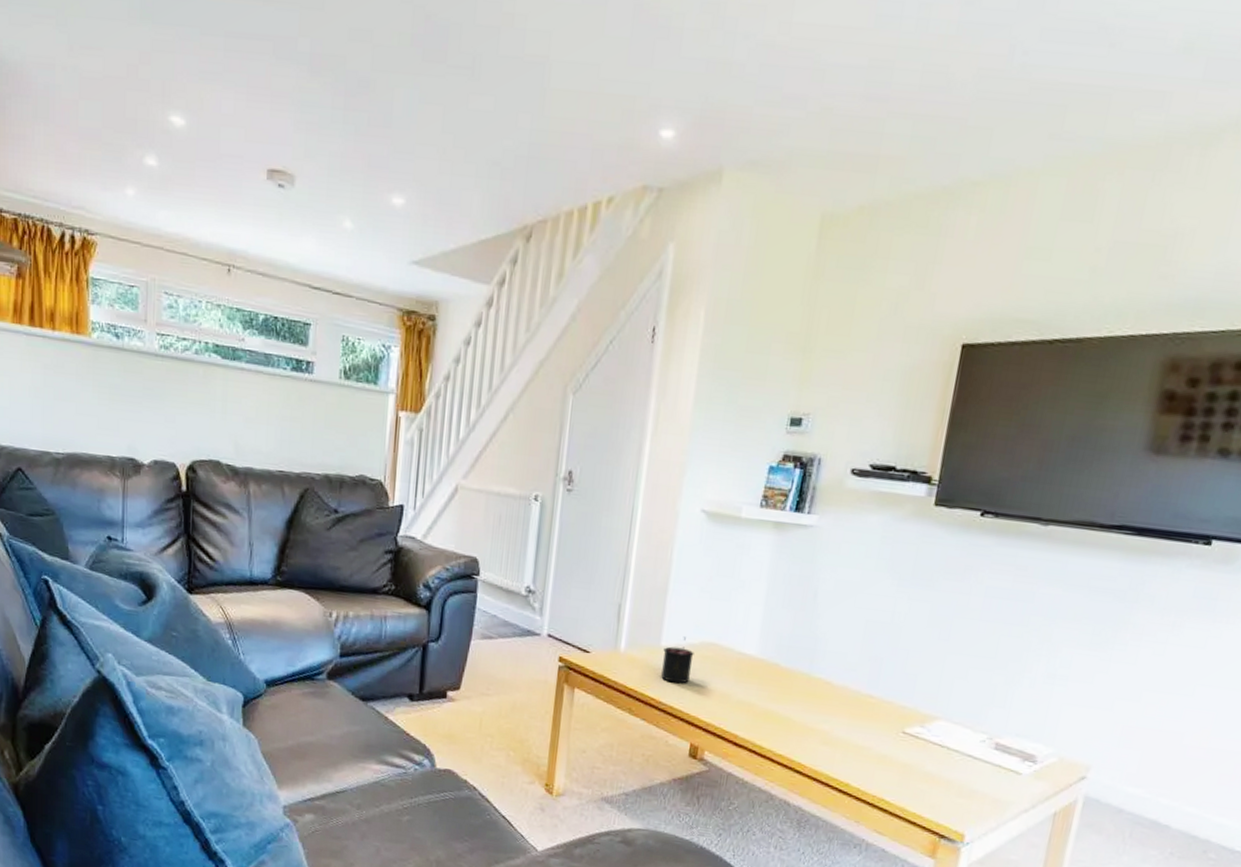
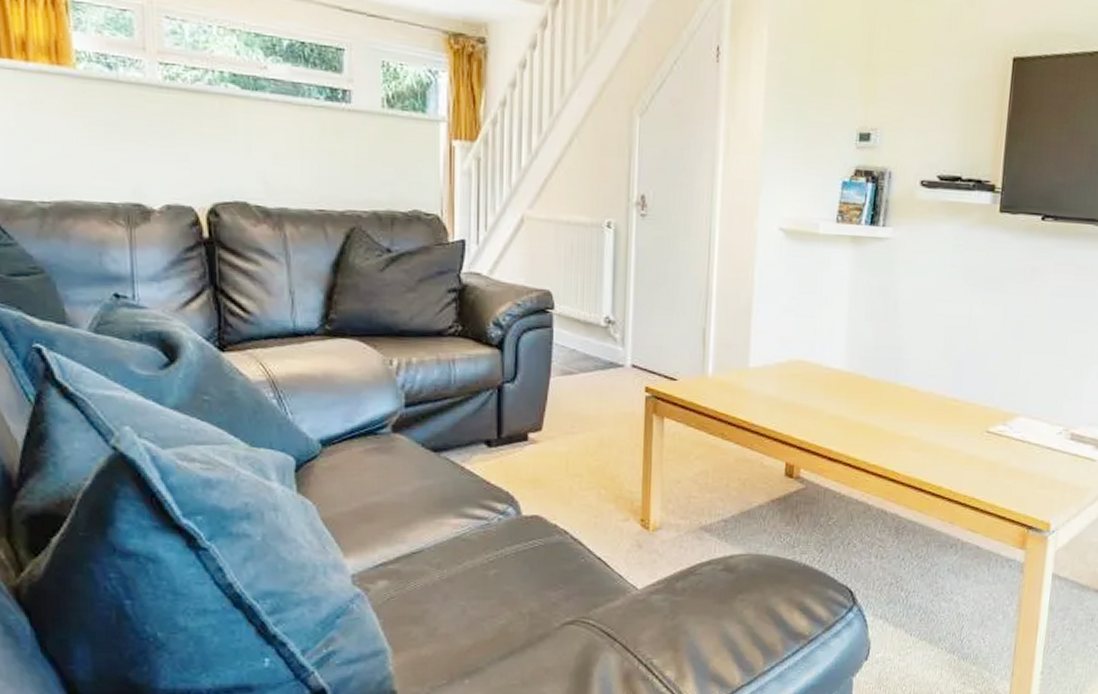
candle: present [661,636,694,684] -> none [751,356,783,404]

